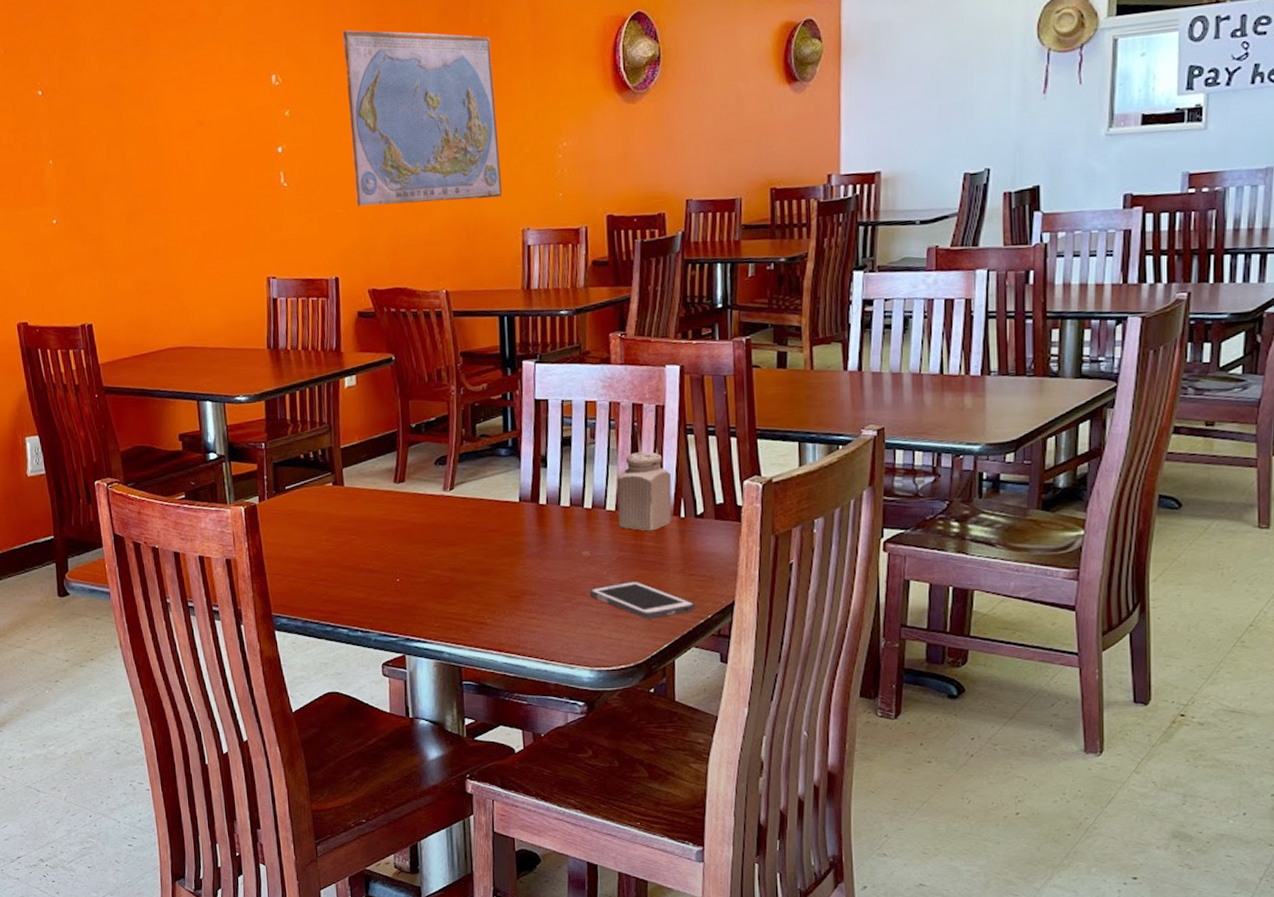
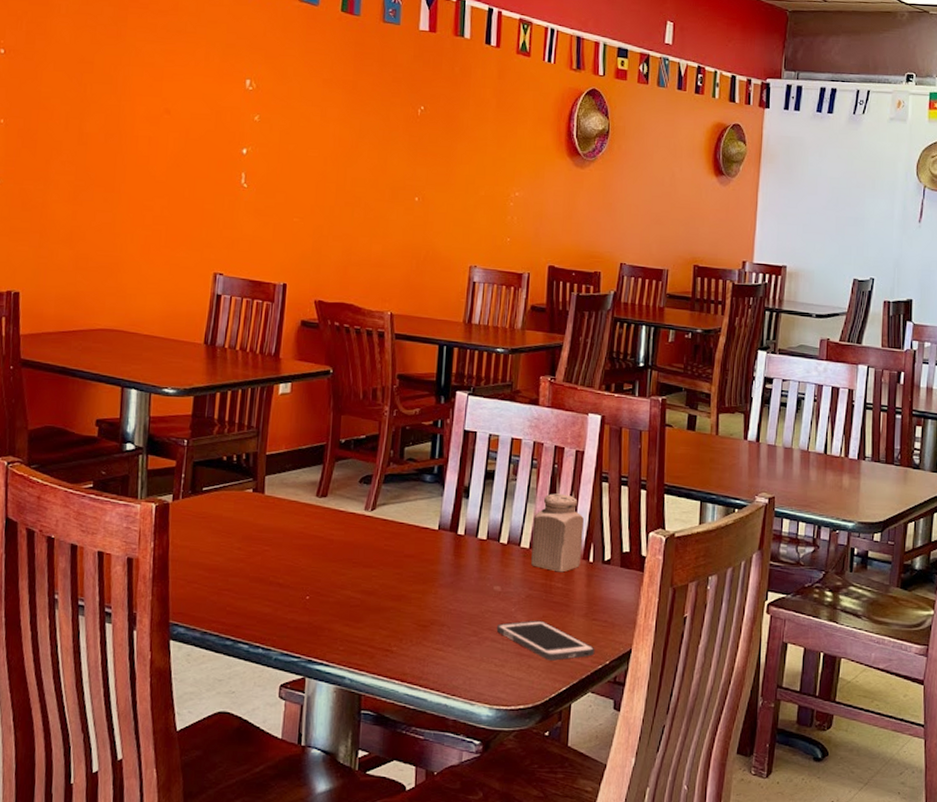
world map: present [342,30,503,206] -> none [314,52,460,233]

